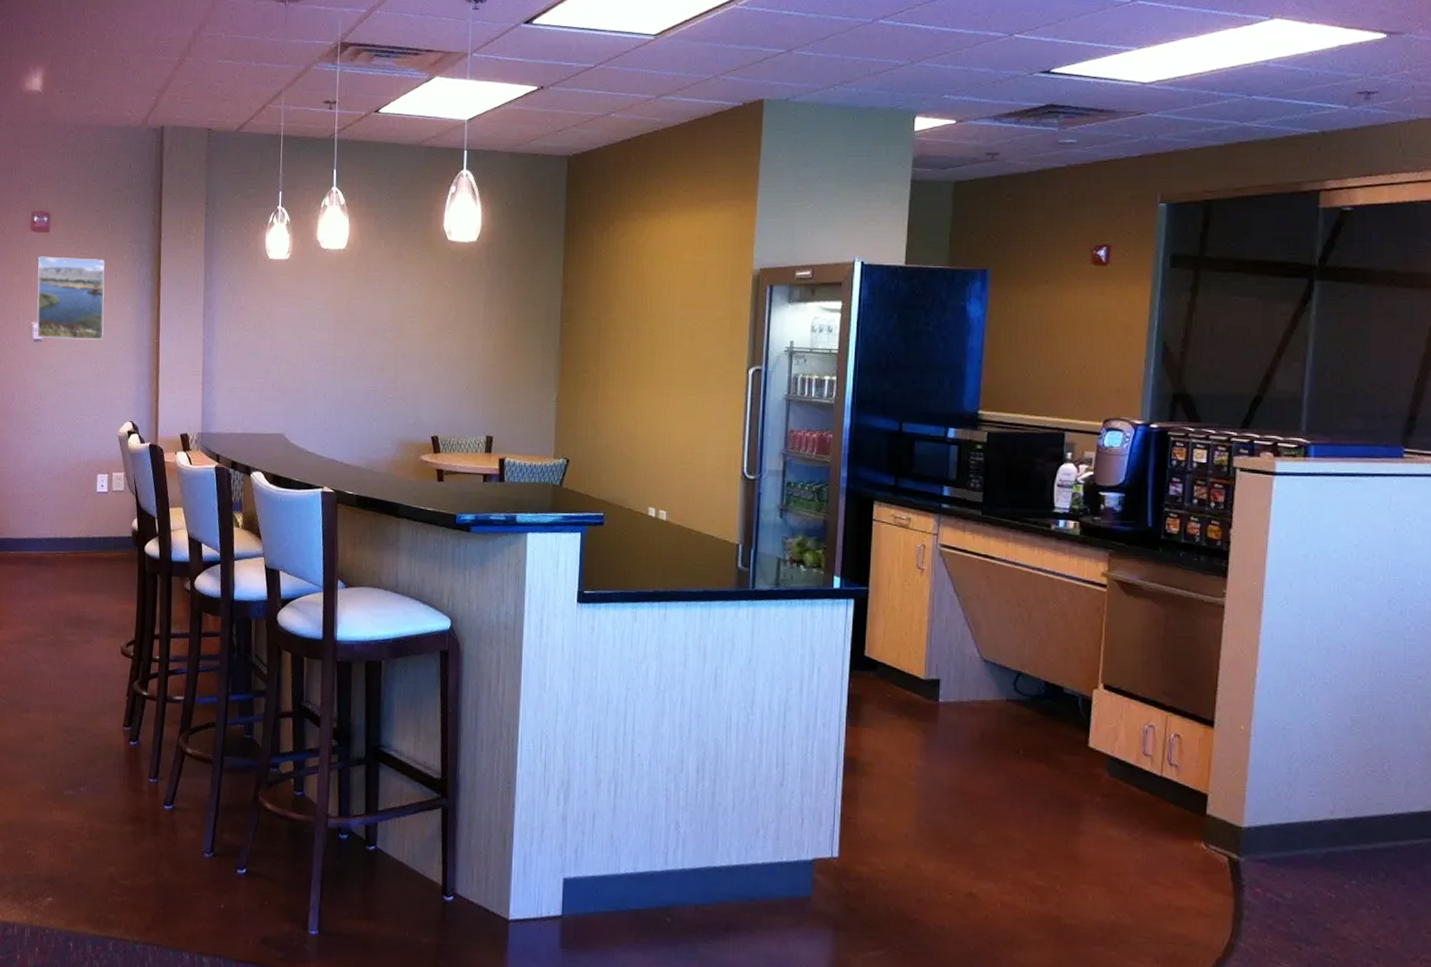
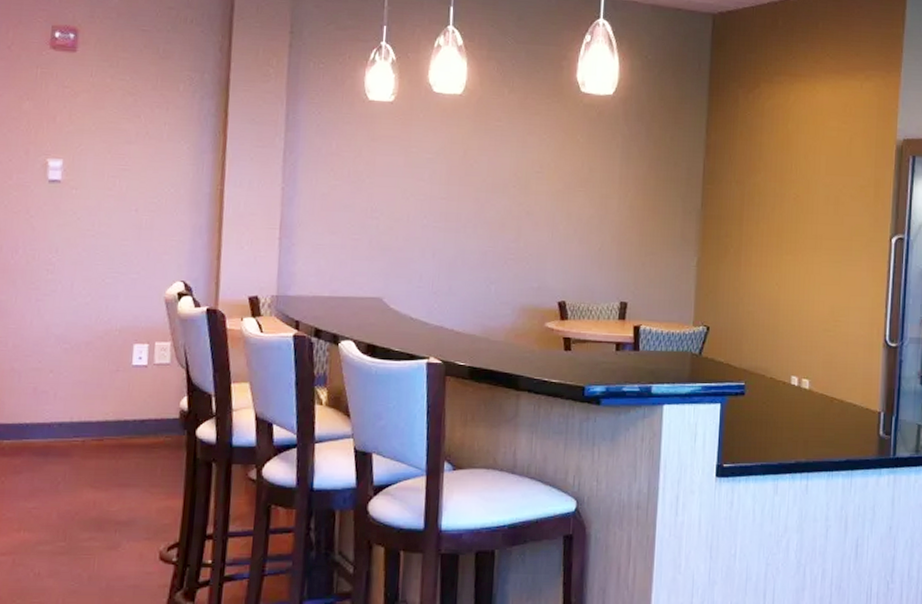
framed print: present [37,256,106,340] -> none [53,80,154,184]

